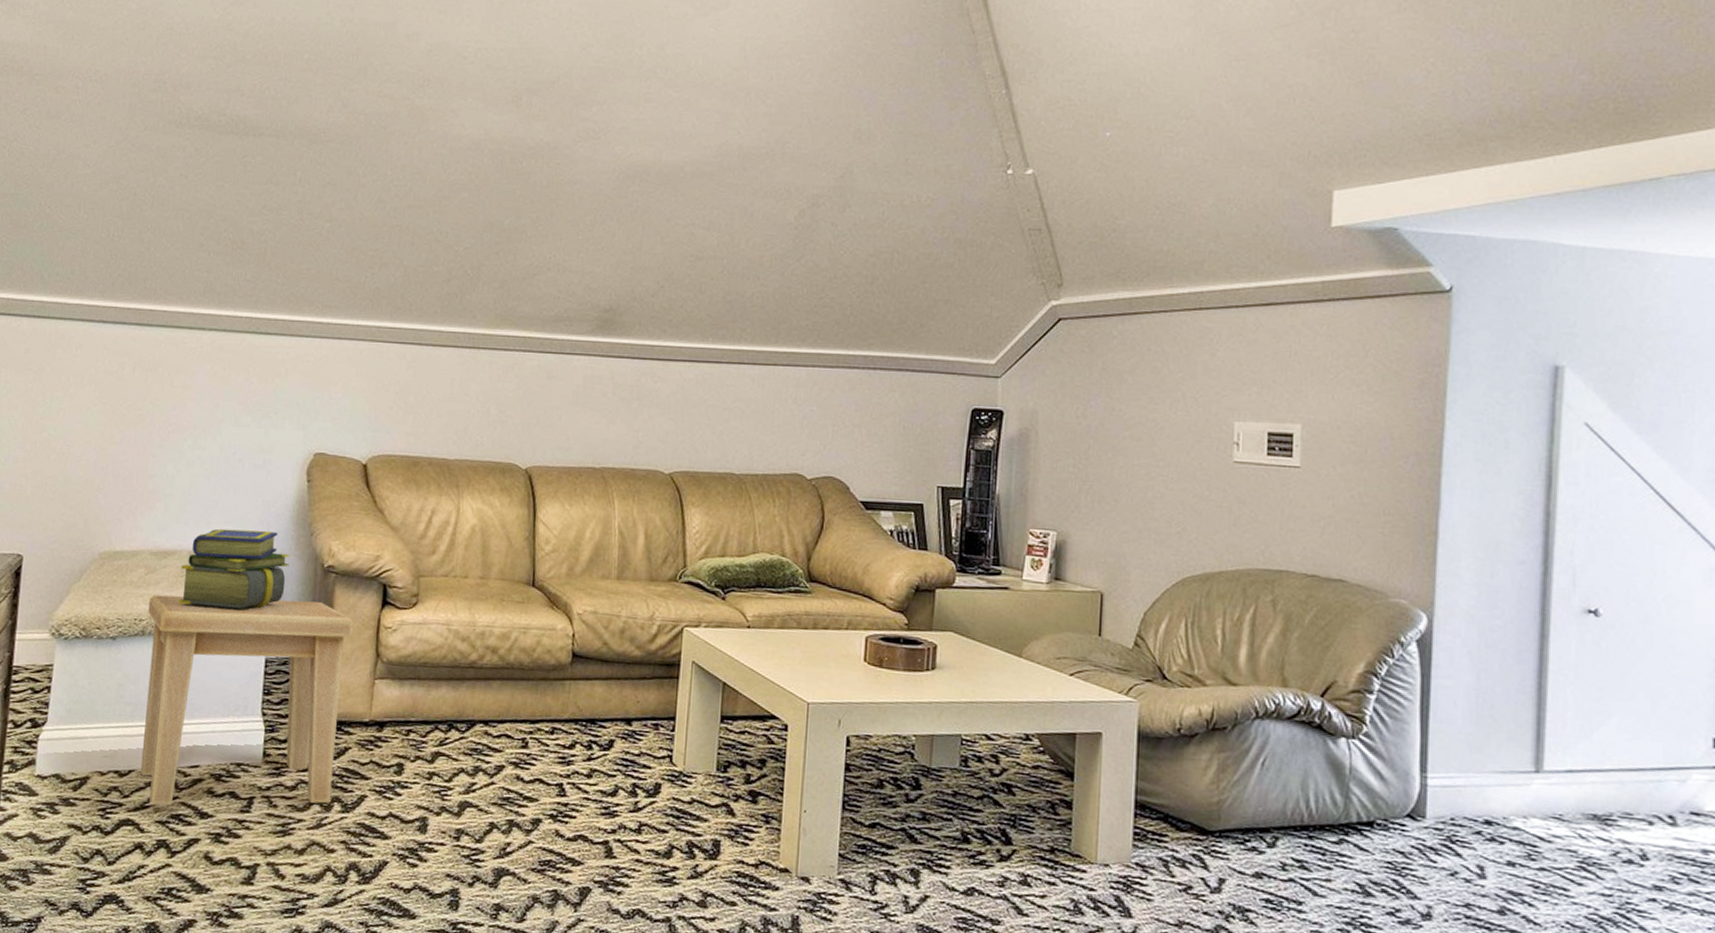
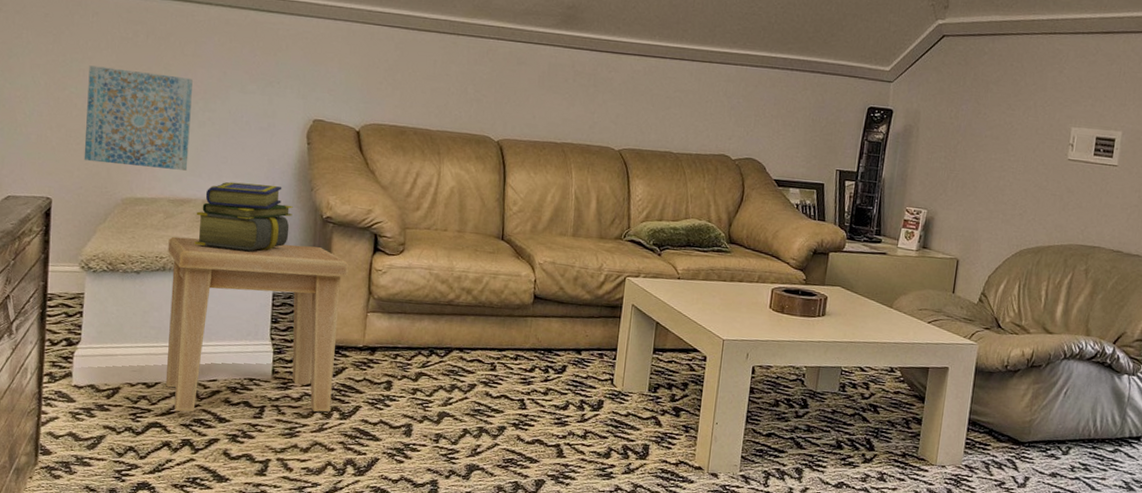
wall art: none [59,404,182,518] -> present [84,65,193,171]

